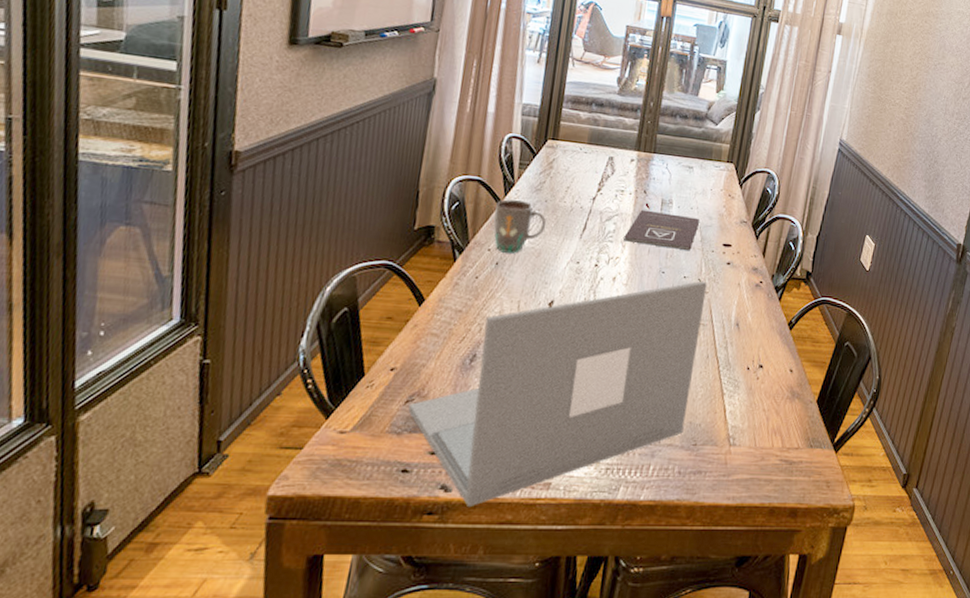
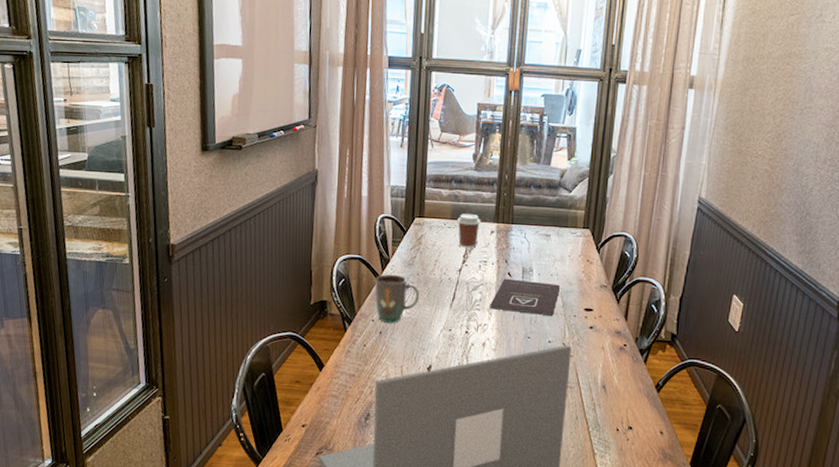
coffee cup: none [594,139,621,176] -> present [457,214,481,248]

